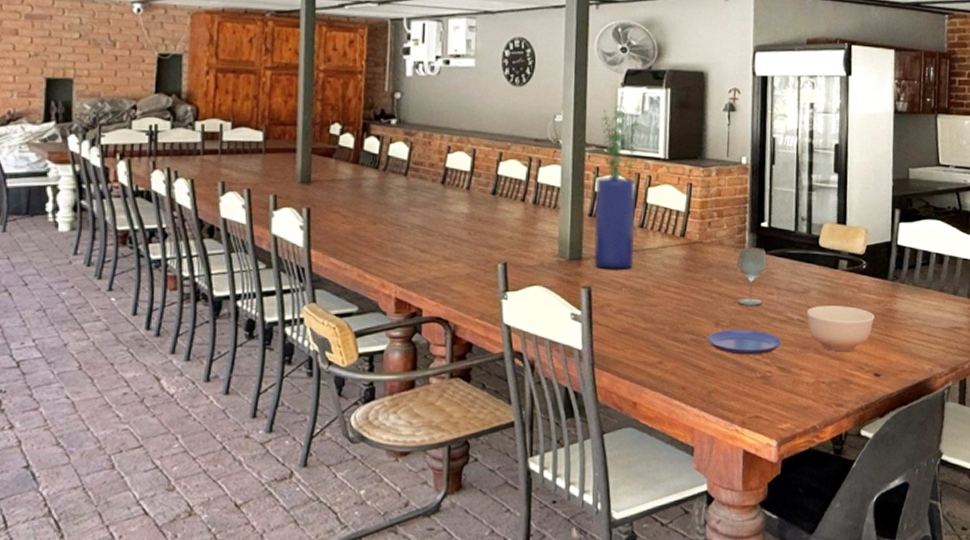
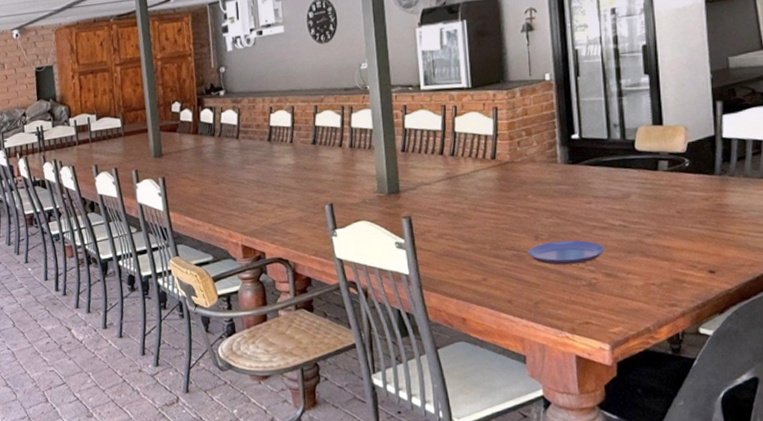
vase: present [593,98,642,269] -> none [403,35,449,198]
wine glass: present [736,247,768,306] -> none [550,159,583,217]
bowl: present [806,305,875,351] -> none [628,206,704,252]

